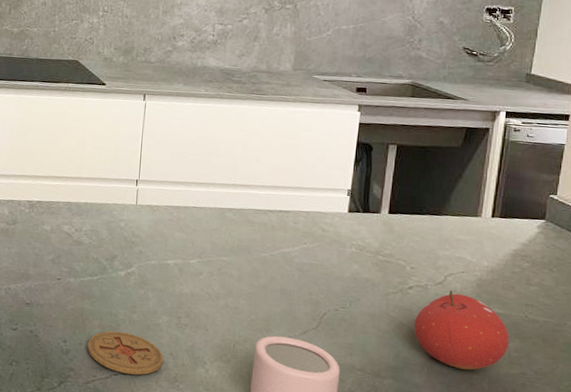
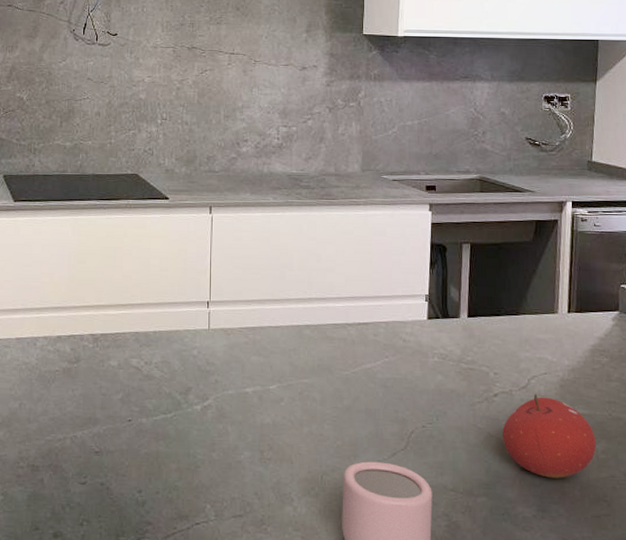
coaster: present [87,331,164,376] -> none [165,474,248,522]

